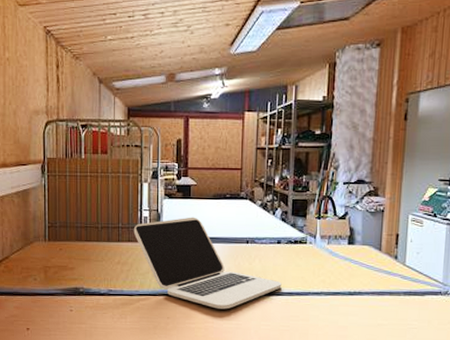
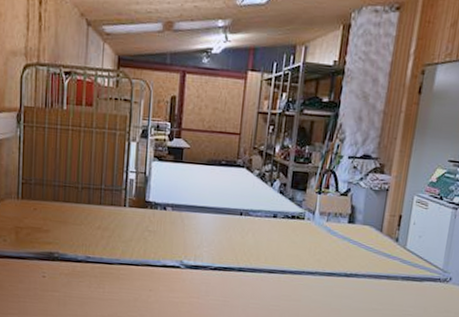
laptop: present [133,217,282,310] -> none [117,182,275,285]

